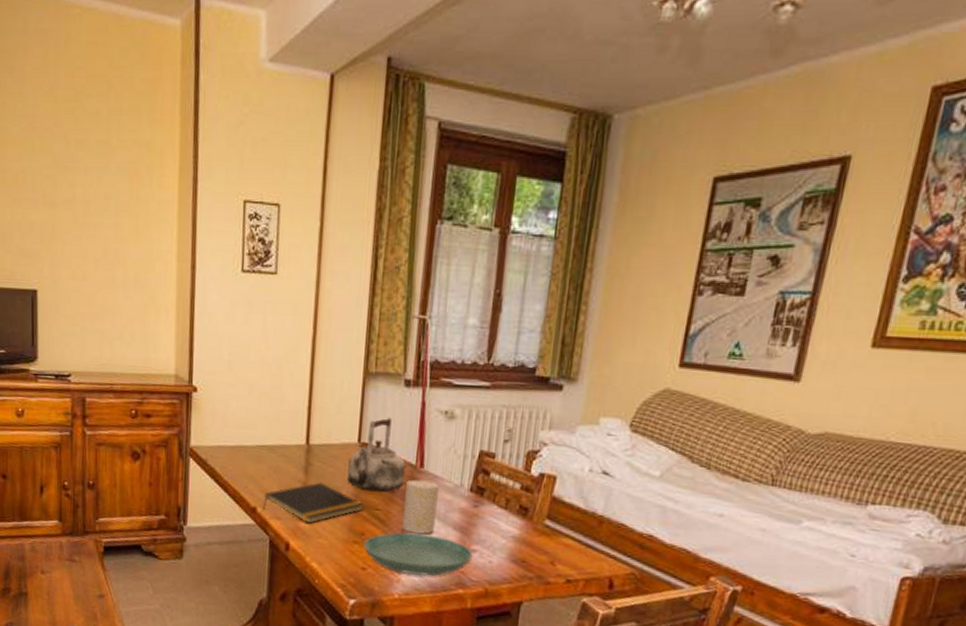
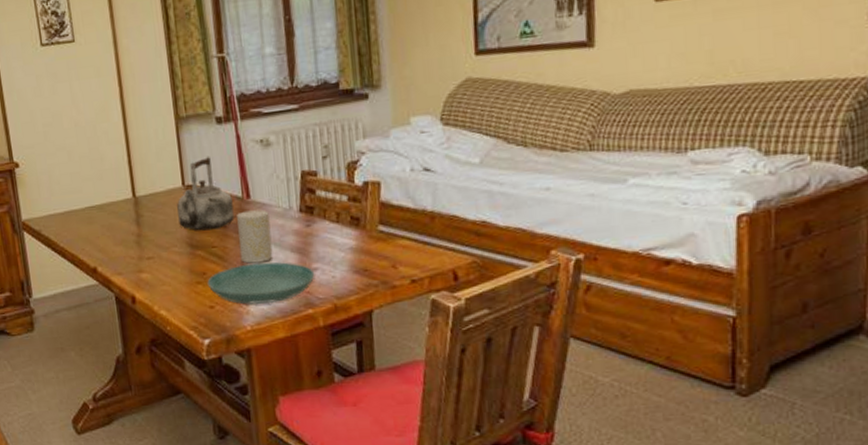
notepad: present [263,482,364,524] -> none [101,231,200,273]

